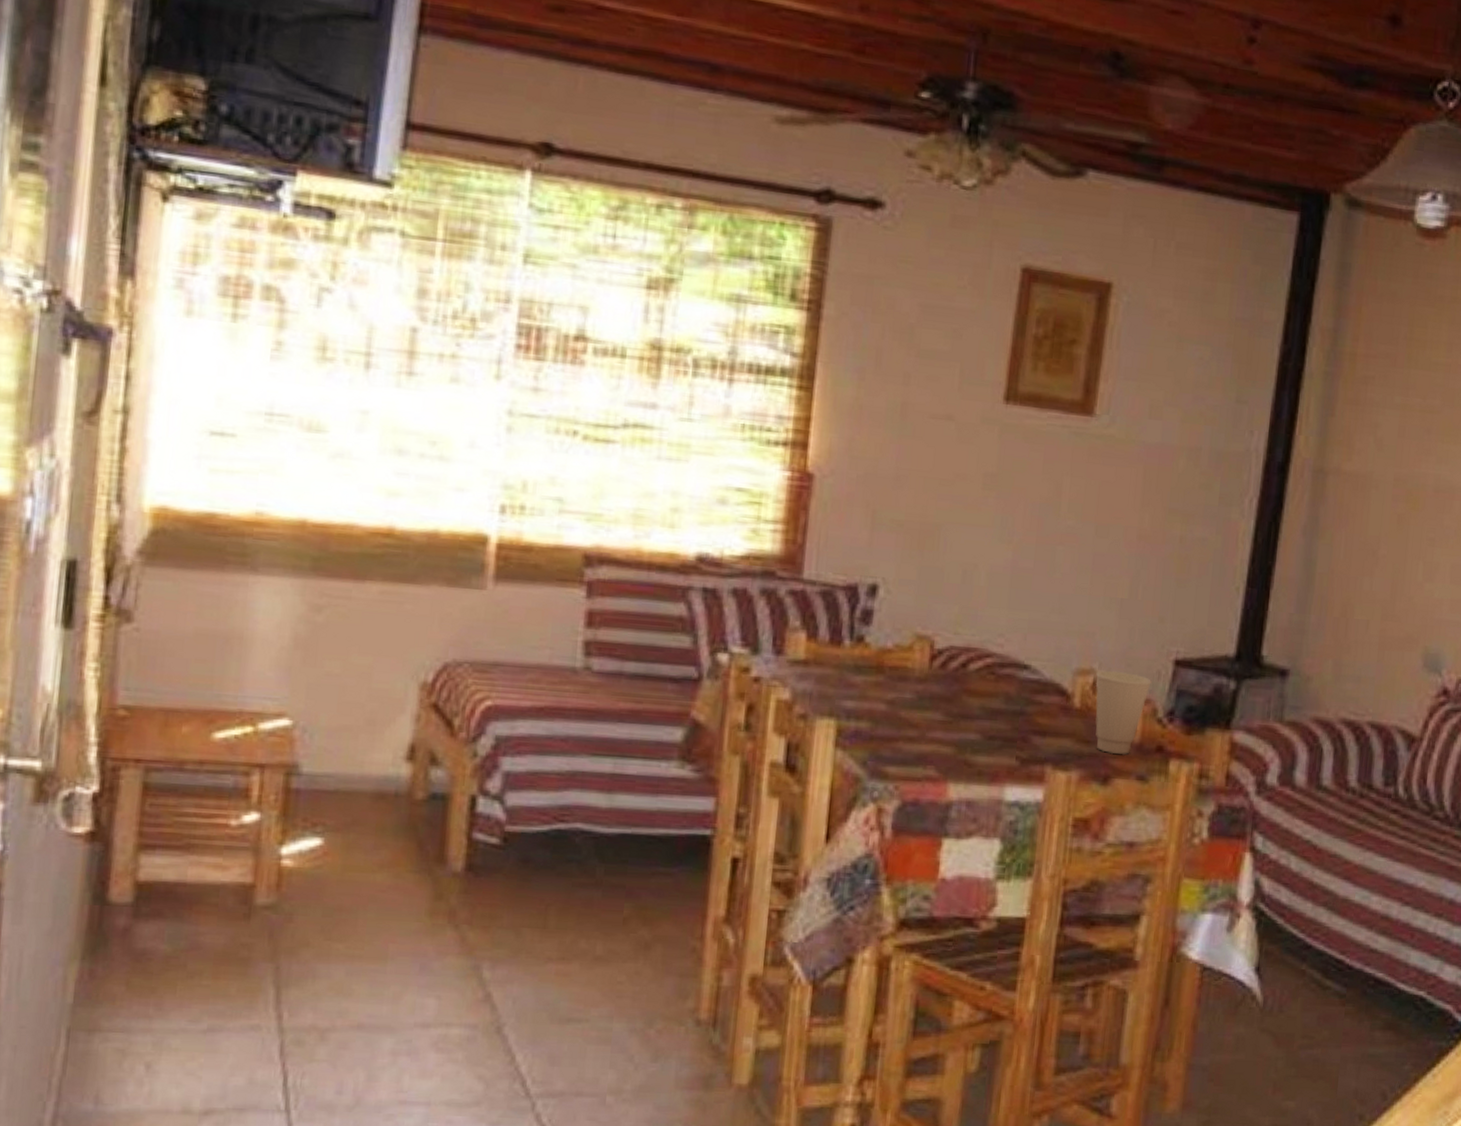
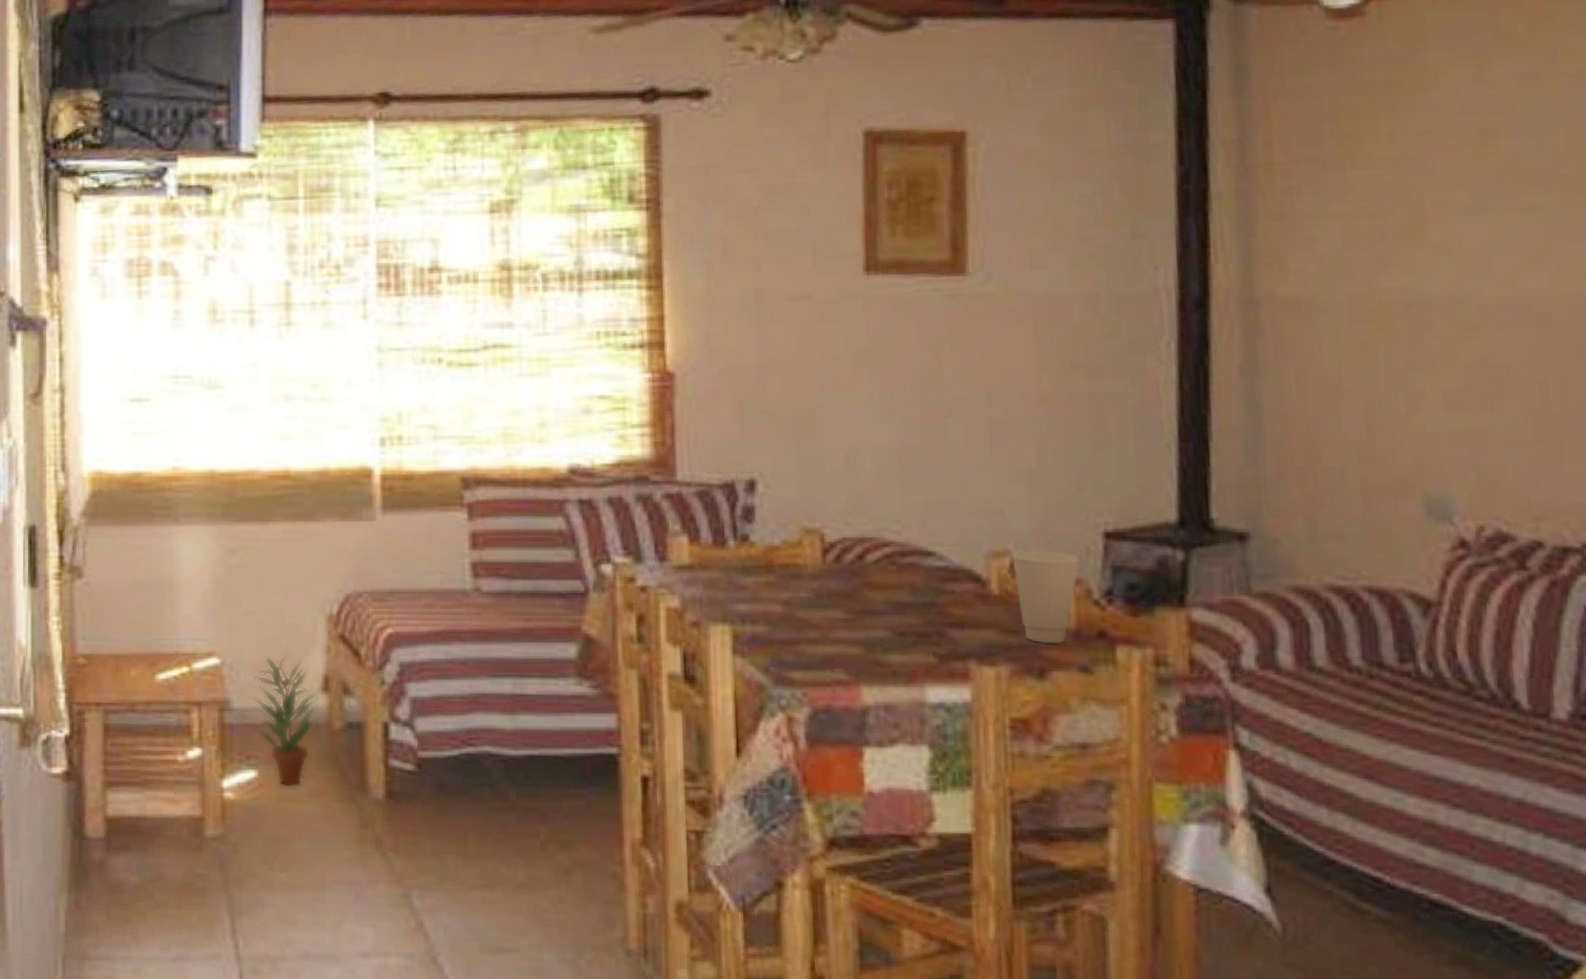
potted plant: none [324,720,402,856] -> present [254,656,318,787]

